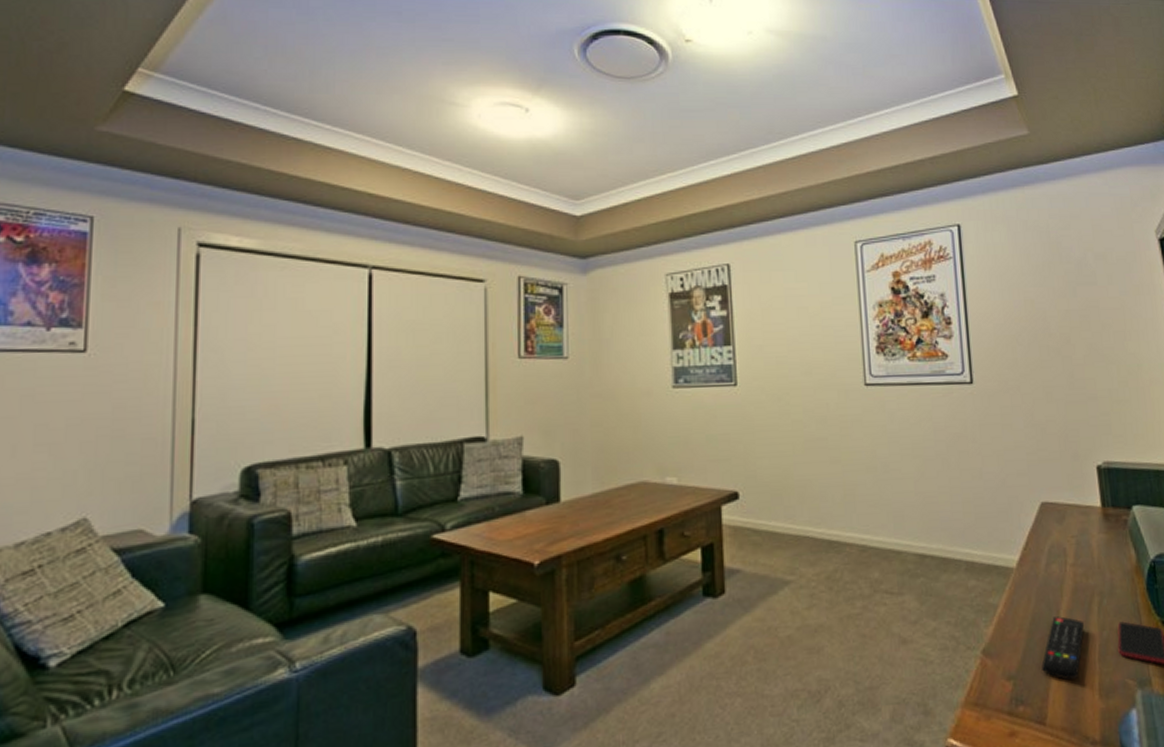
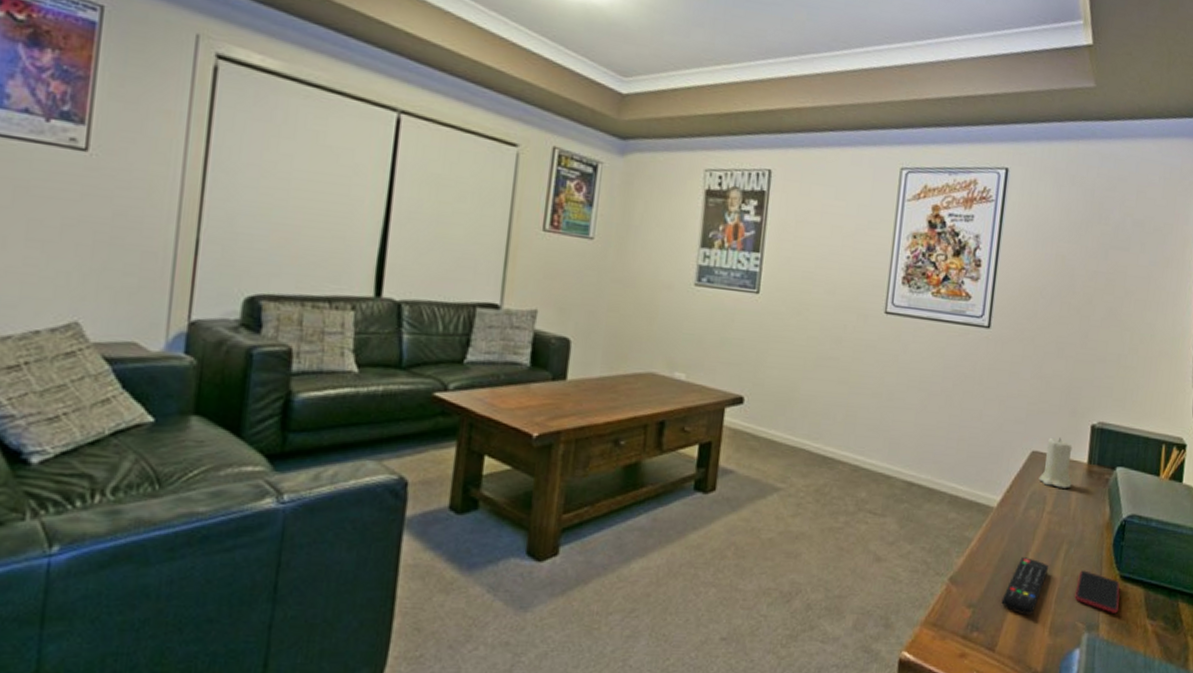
candle: none [1054,484,1090,537] -> present [1038,437,1073,488]

